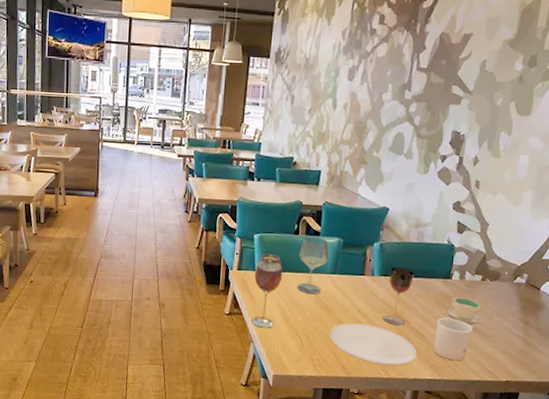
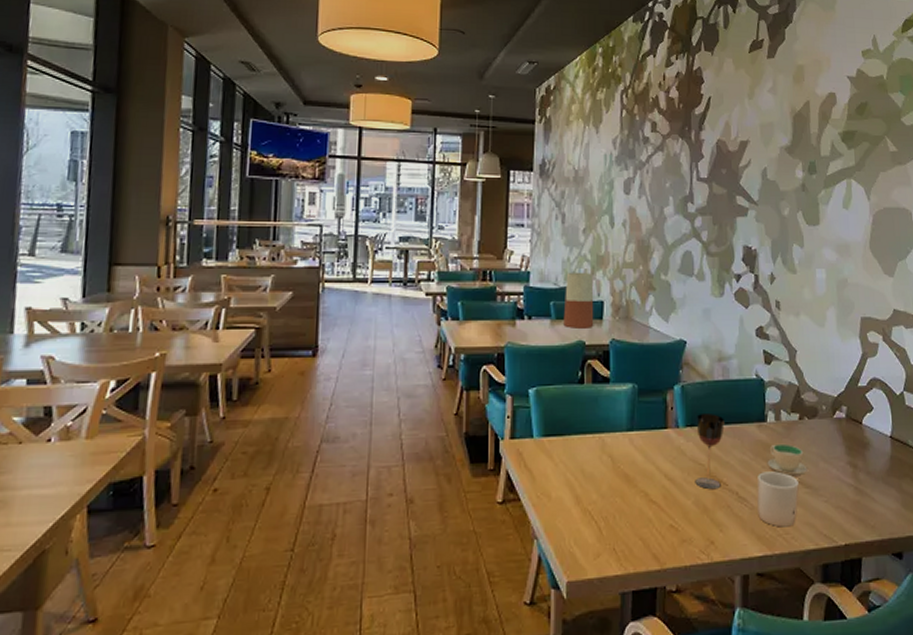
wineglass: present [252,253,283,328] -> none [533,412,568,516]
vase: none [286,145,314,192] -> present [563,272,594,329]
wine glass: present [297,236,329,295] -> none [586,384,623,461]
plate: present [330,323,418,366] -> none [634,493,741,547]

